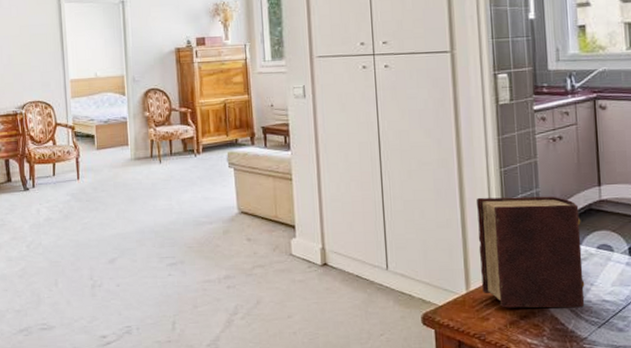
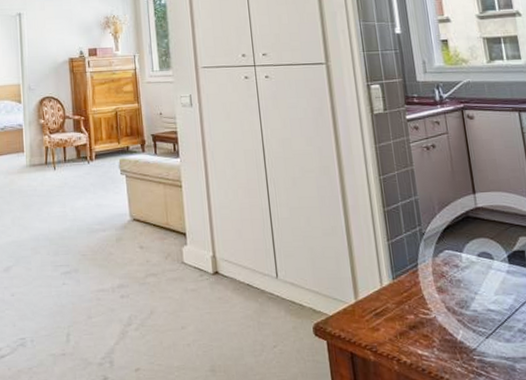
diary: present [476,196,585,308] -> none [358,203,471,318]

